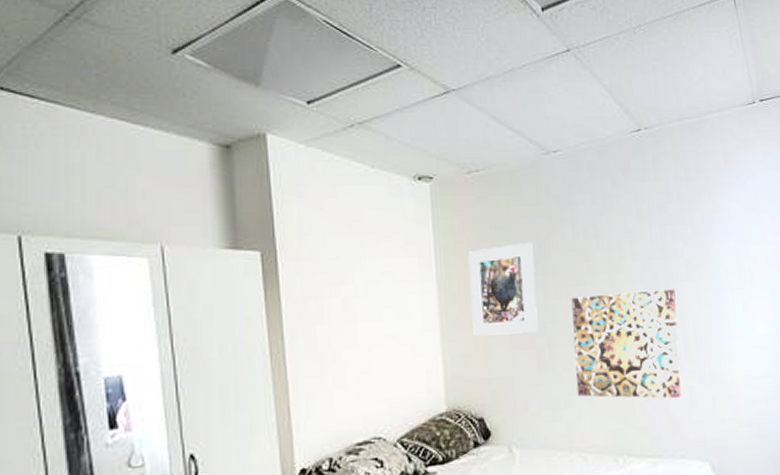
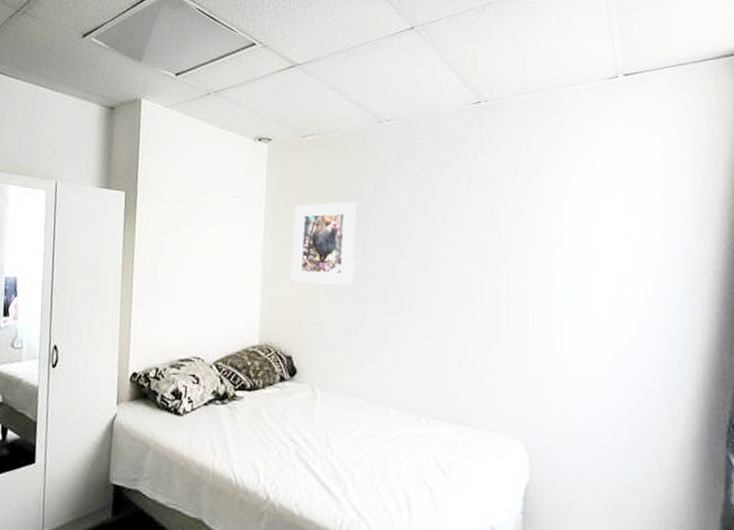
wall art: present [571,289,682,399] -> none [385,257,502,371]

